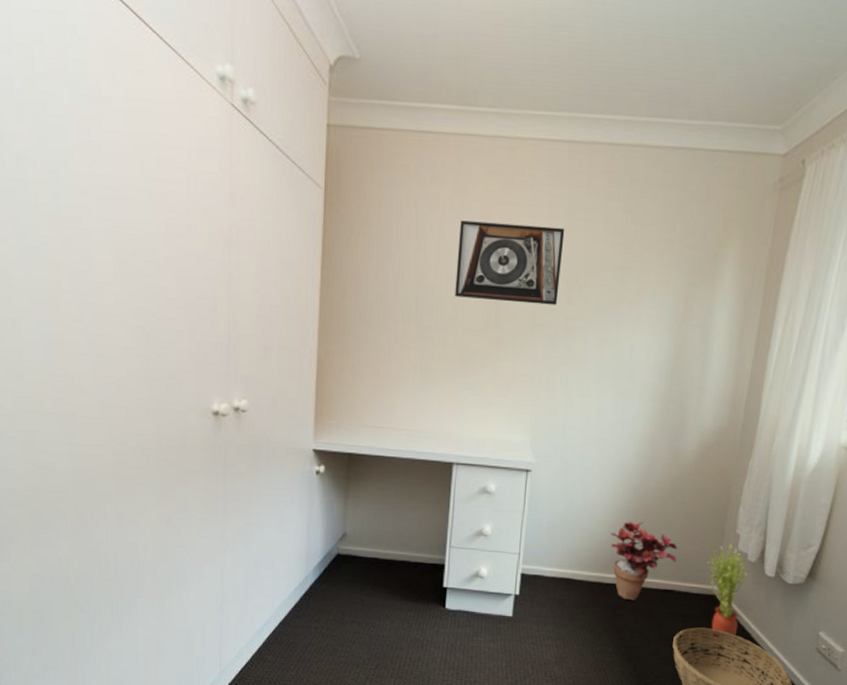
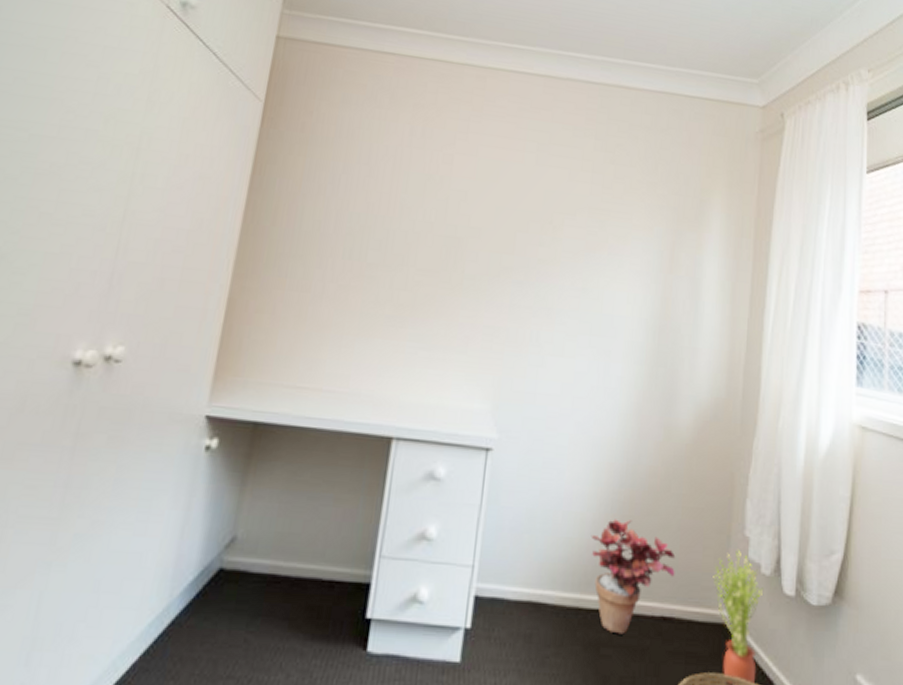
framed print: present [455,220,565,305] -> none [408,147,538,247]

